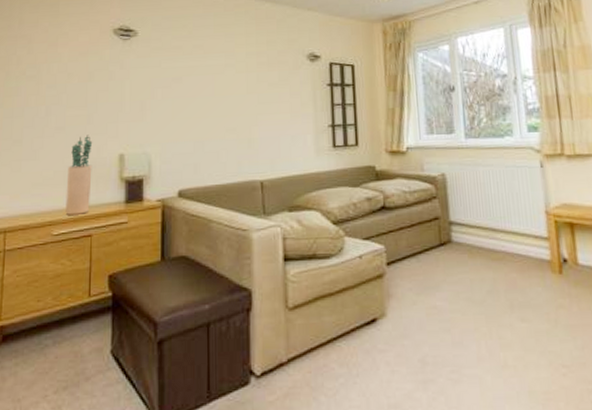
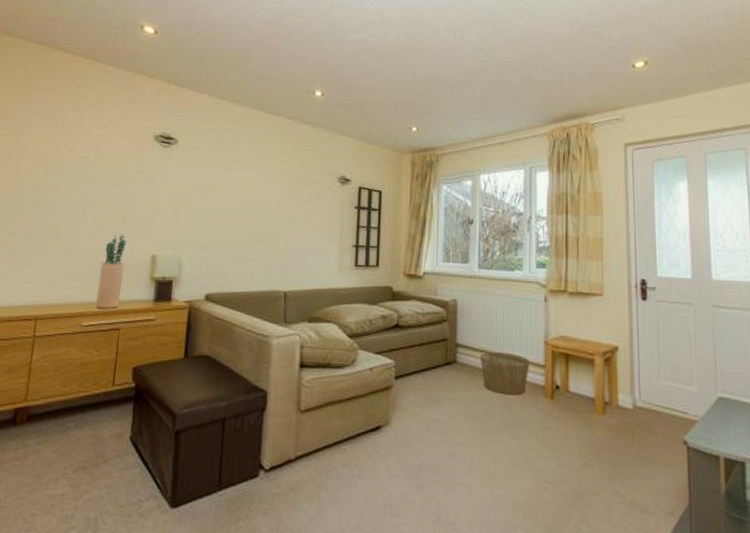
basket: none [477,227,533,274] -> present [480,352,530,395]

